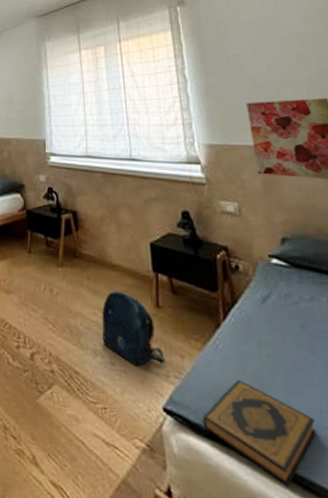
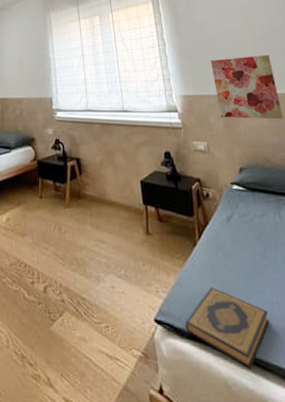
backpack: present [102,290,165,366] -> none [103,224,155,287]

